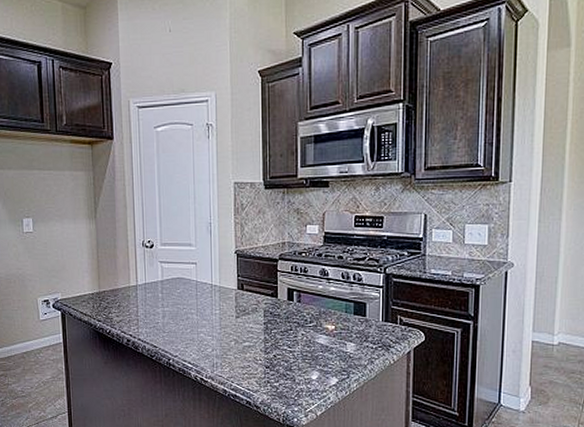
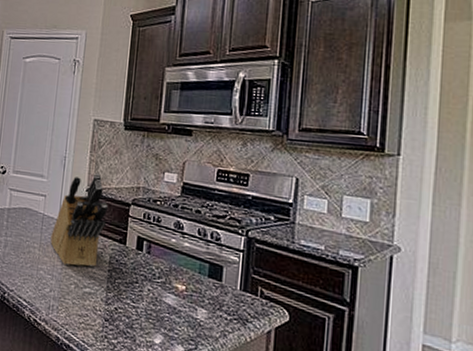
knife block: none [206,234,257,324] -> present [50,173,108,268]

